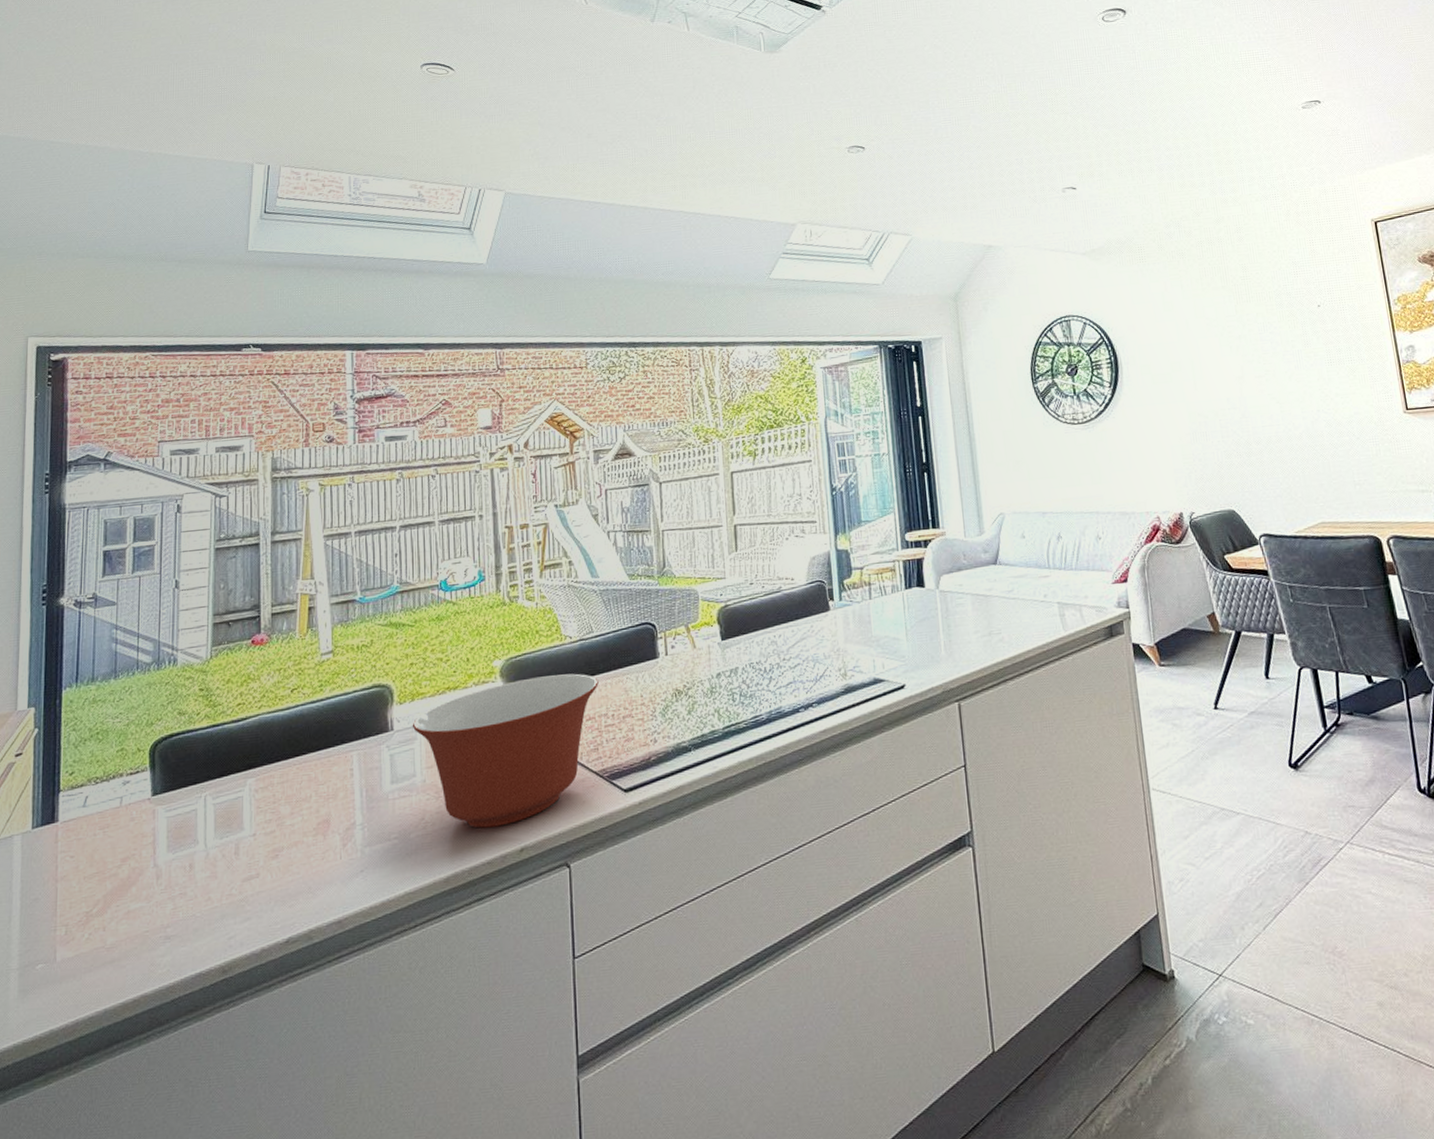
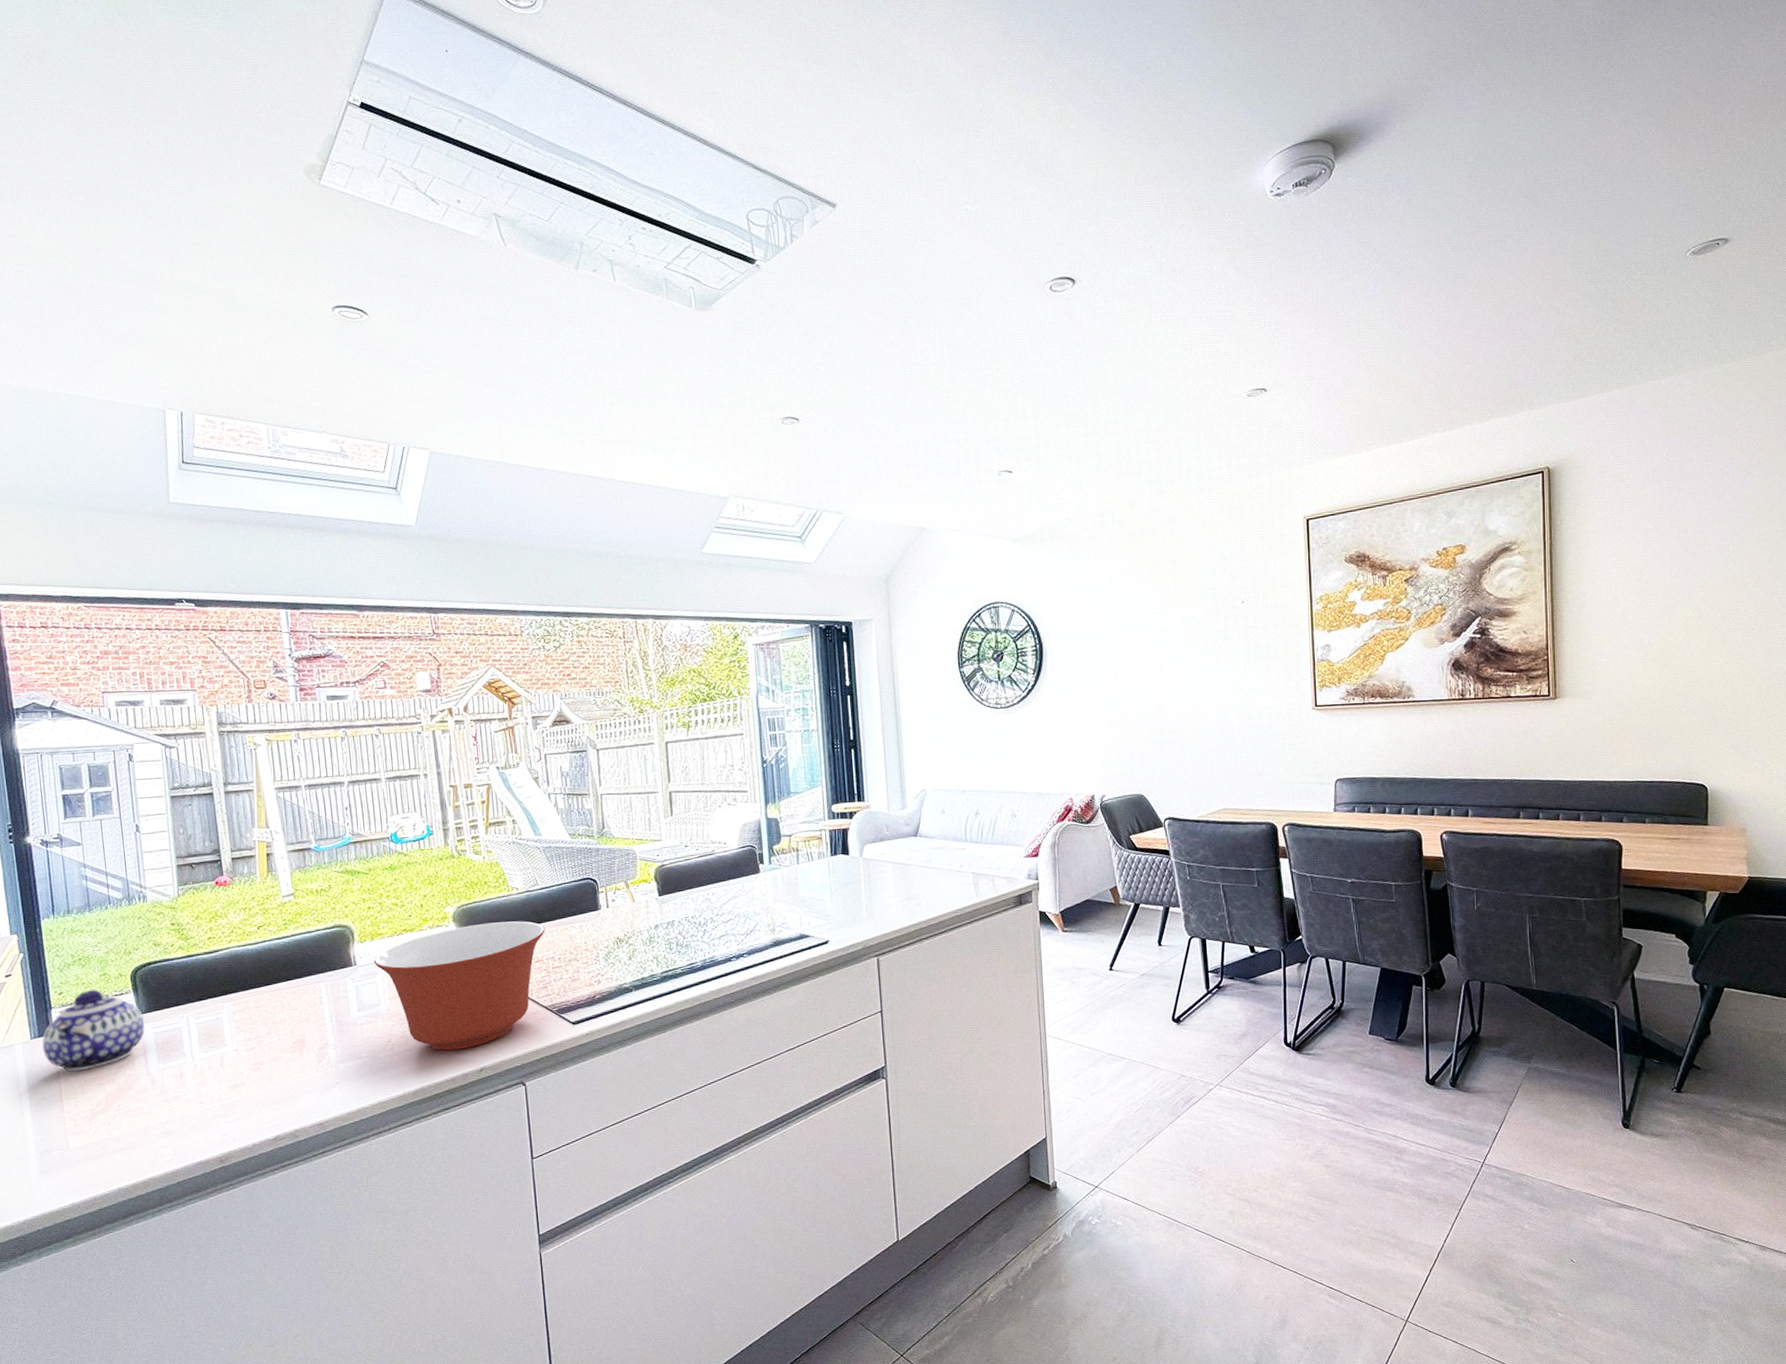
teapot: none [43,767,158,867] -> present [42,989,145,1072]

